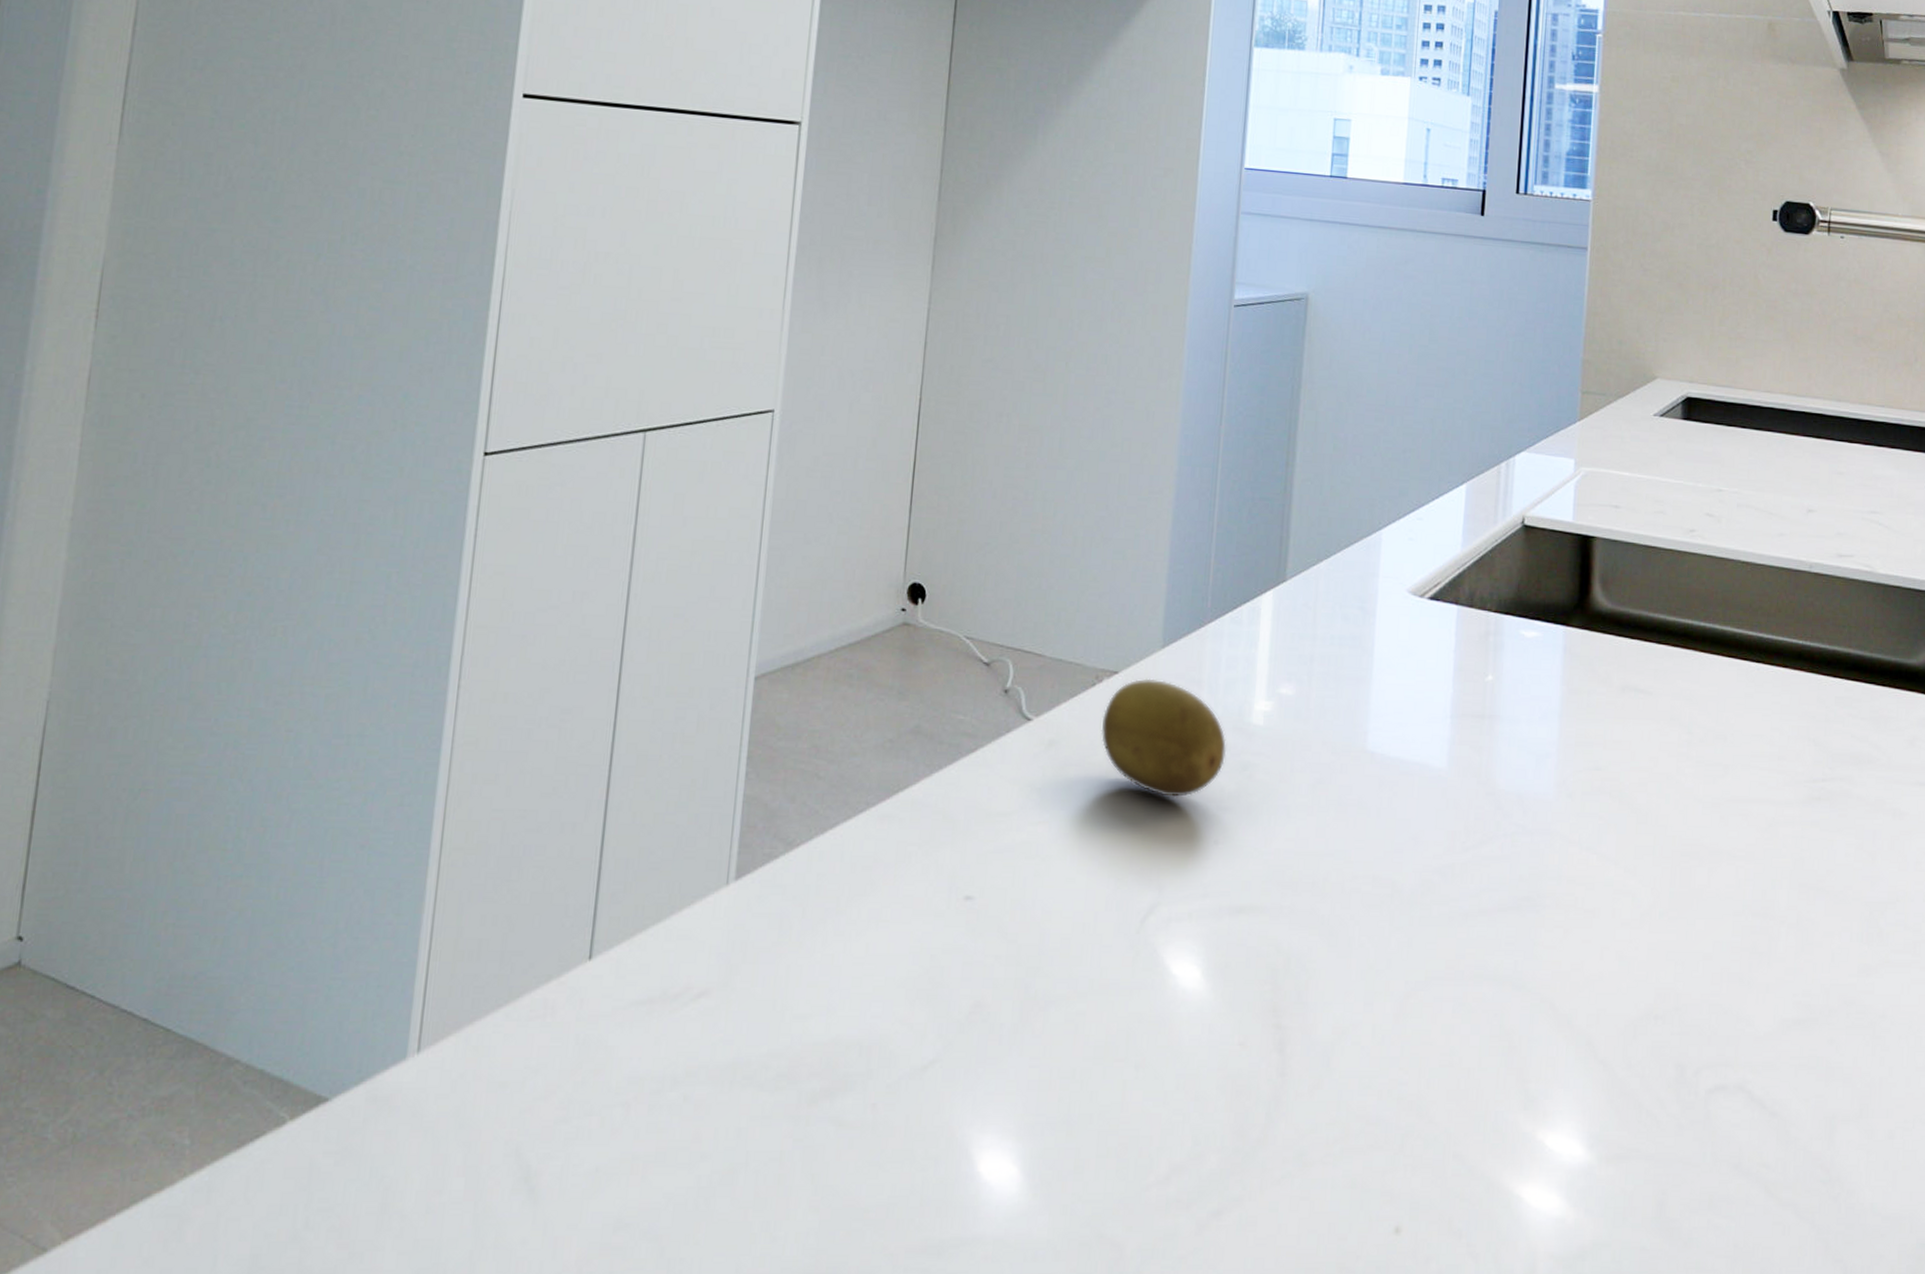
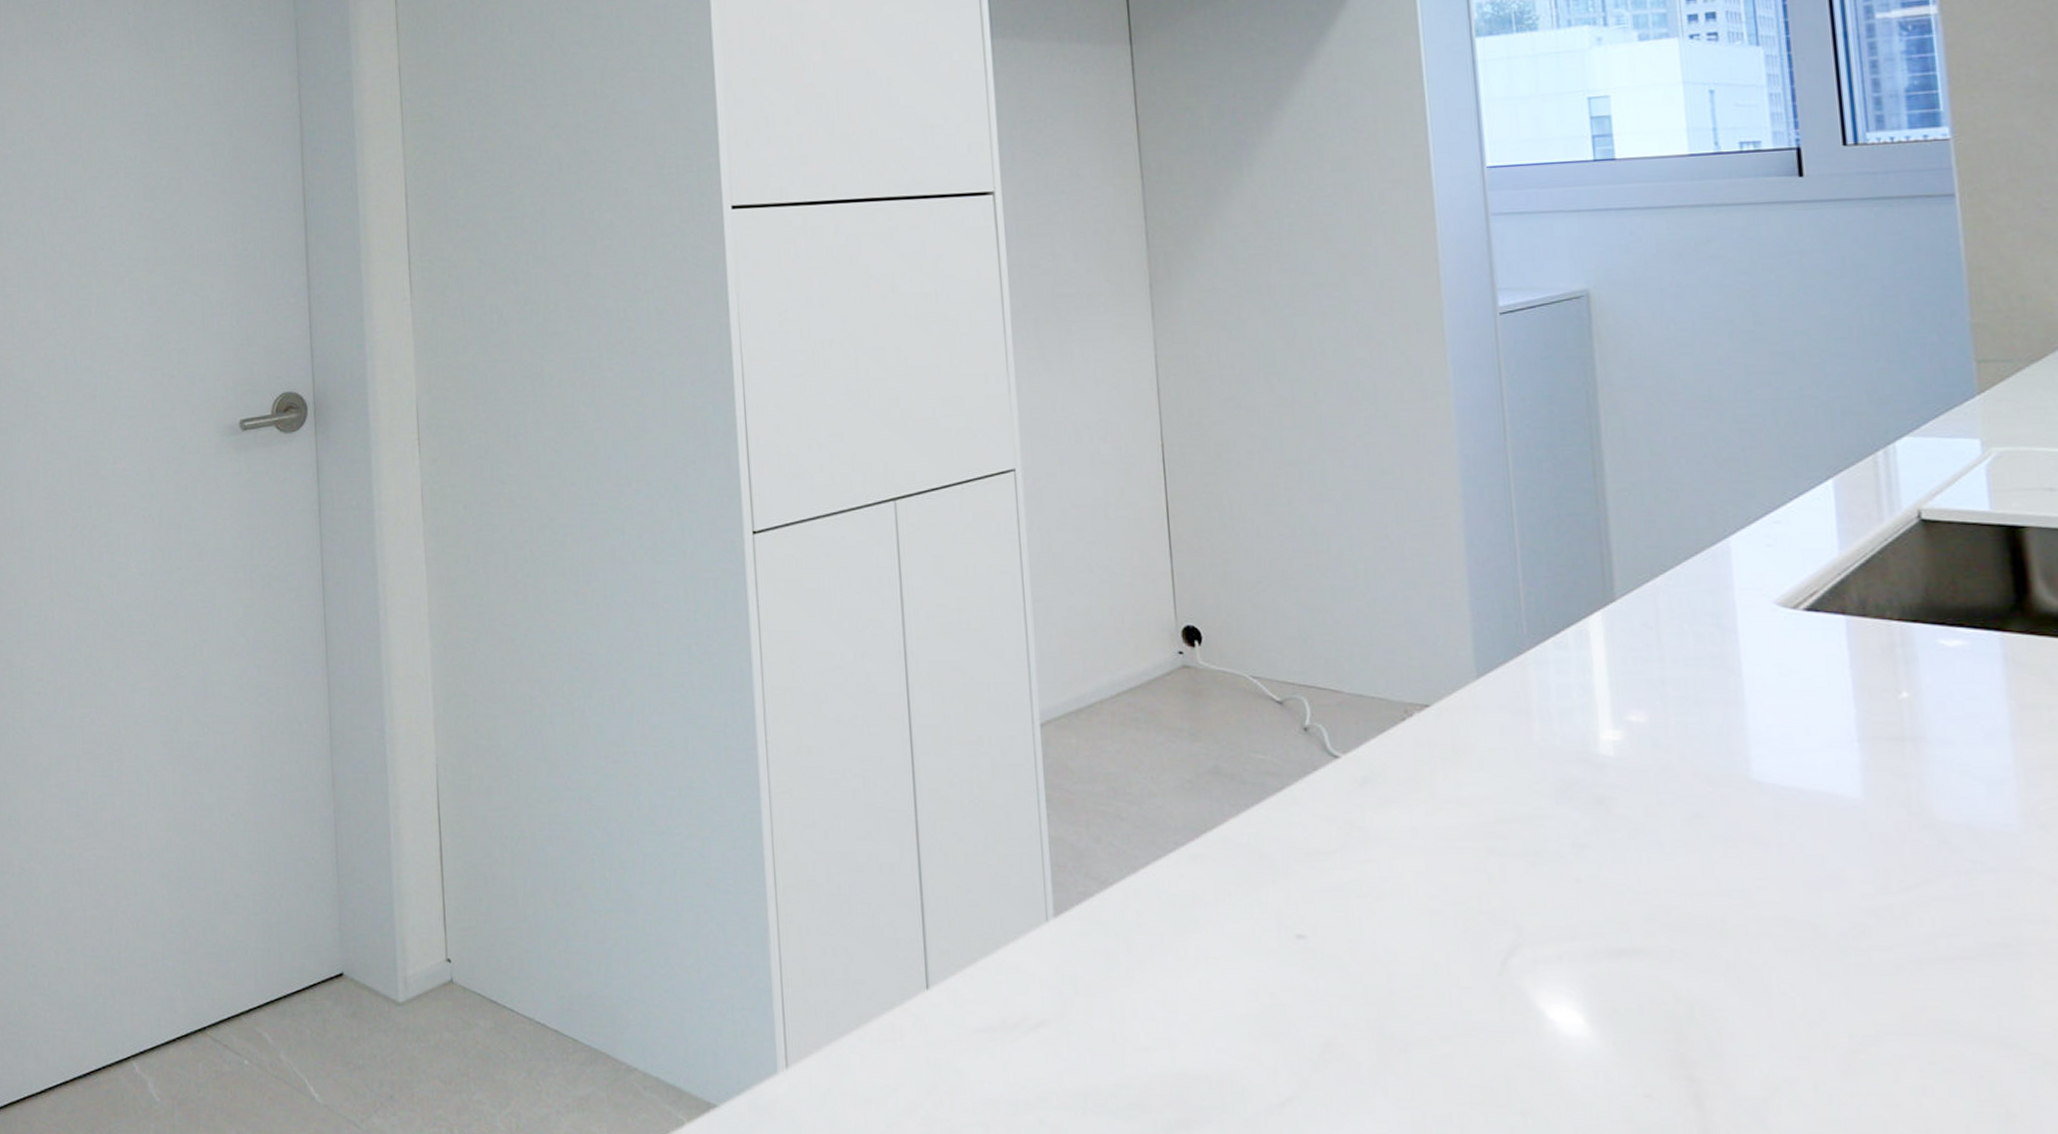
fruit: present [1101,678,1226,797] -> none [1419,710,1574,833]

